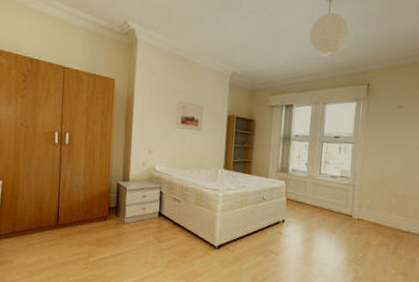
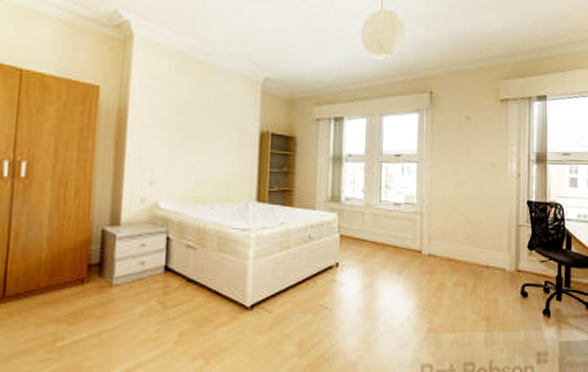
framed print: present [175,99,204,132] -> none [188,112,228,154]

